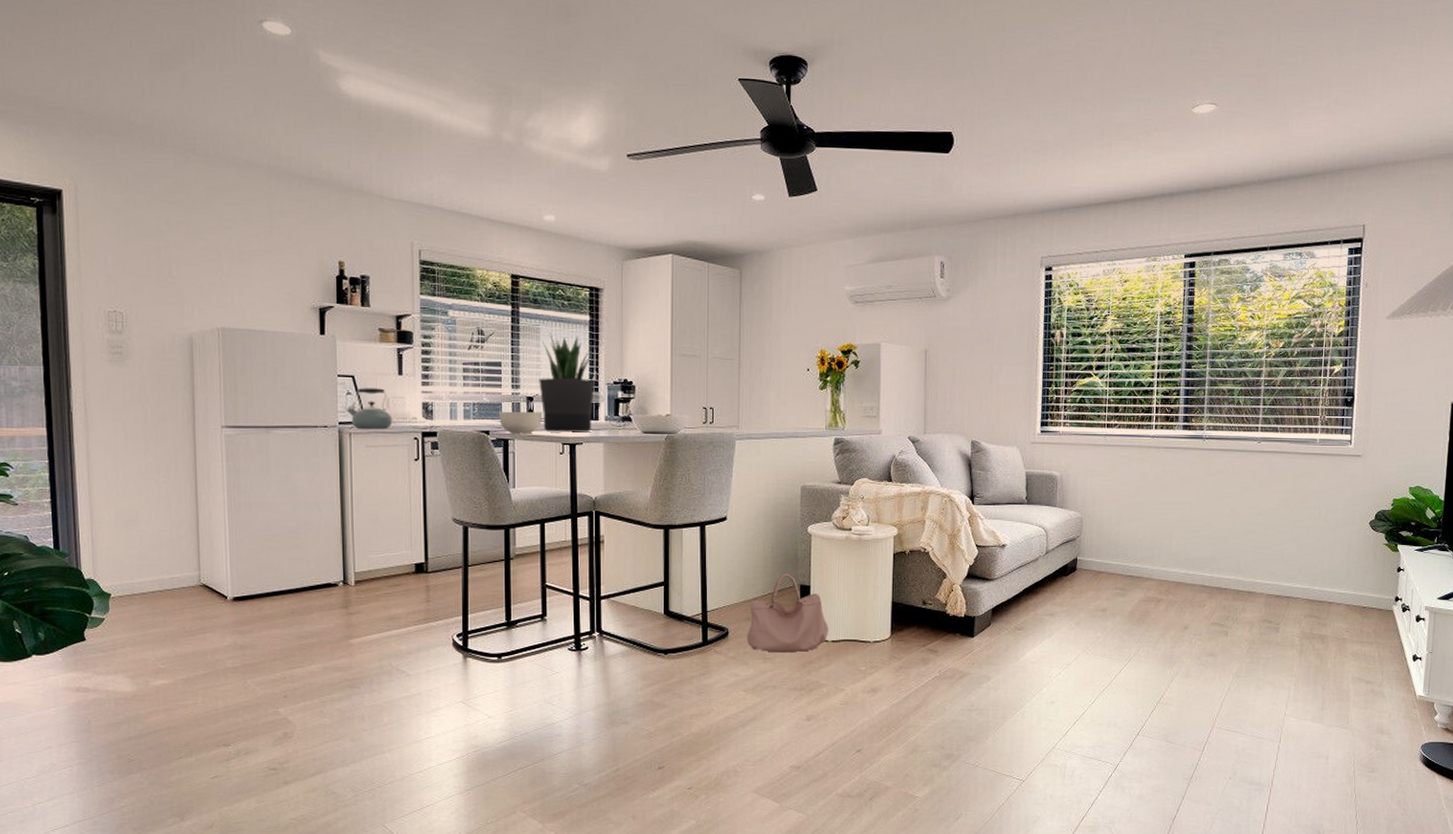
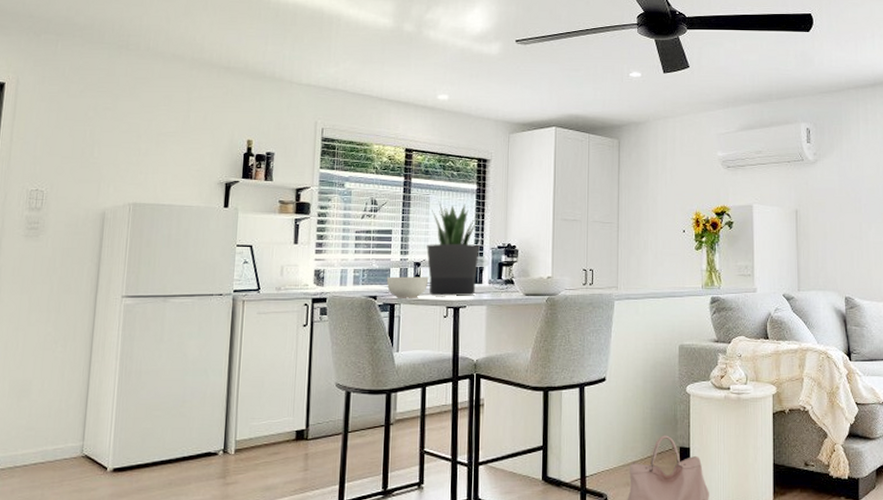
kettle: present [346,388,393,430] -> none [241,257,285,297]

